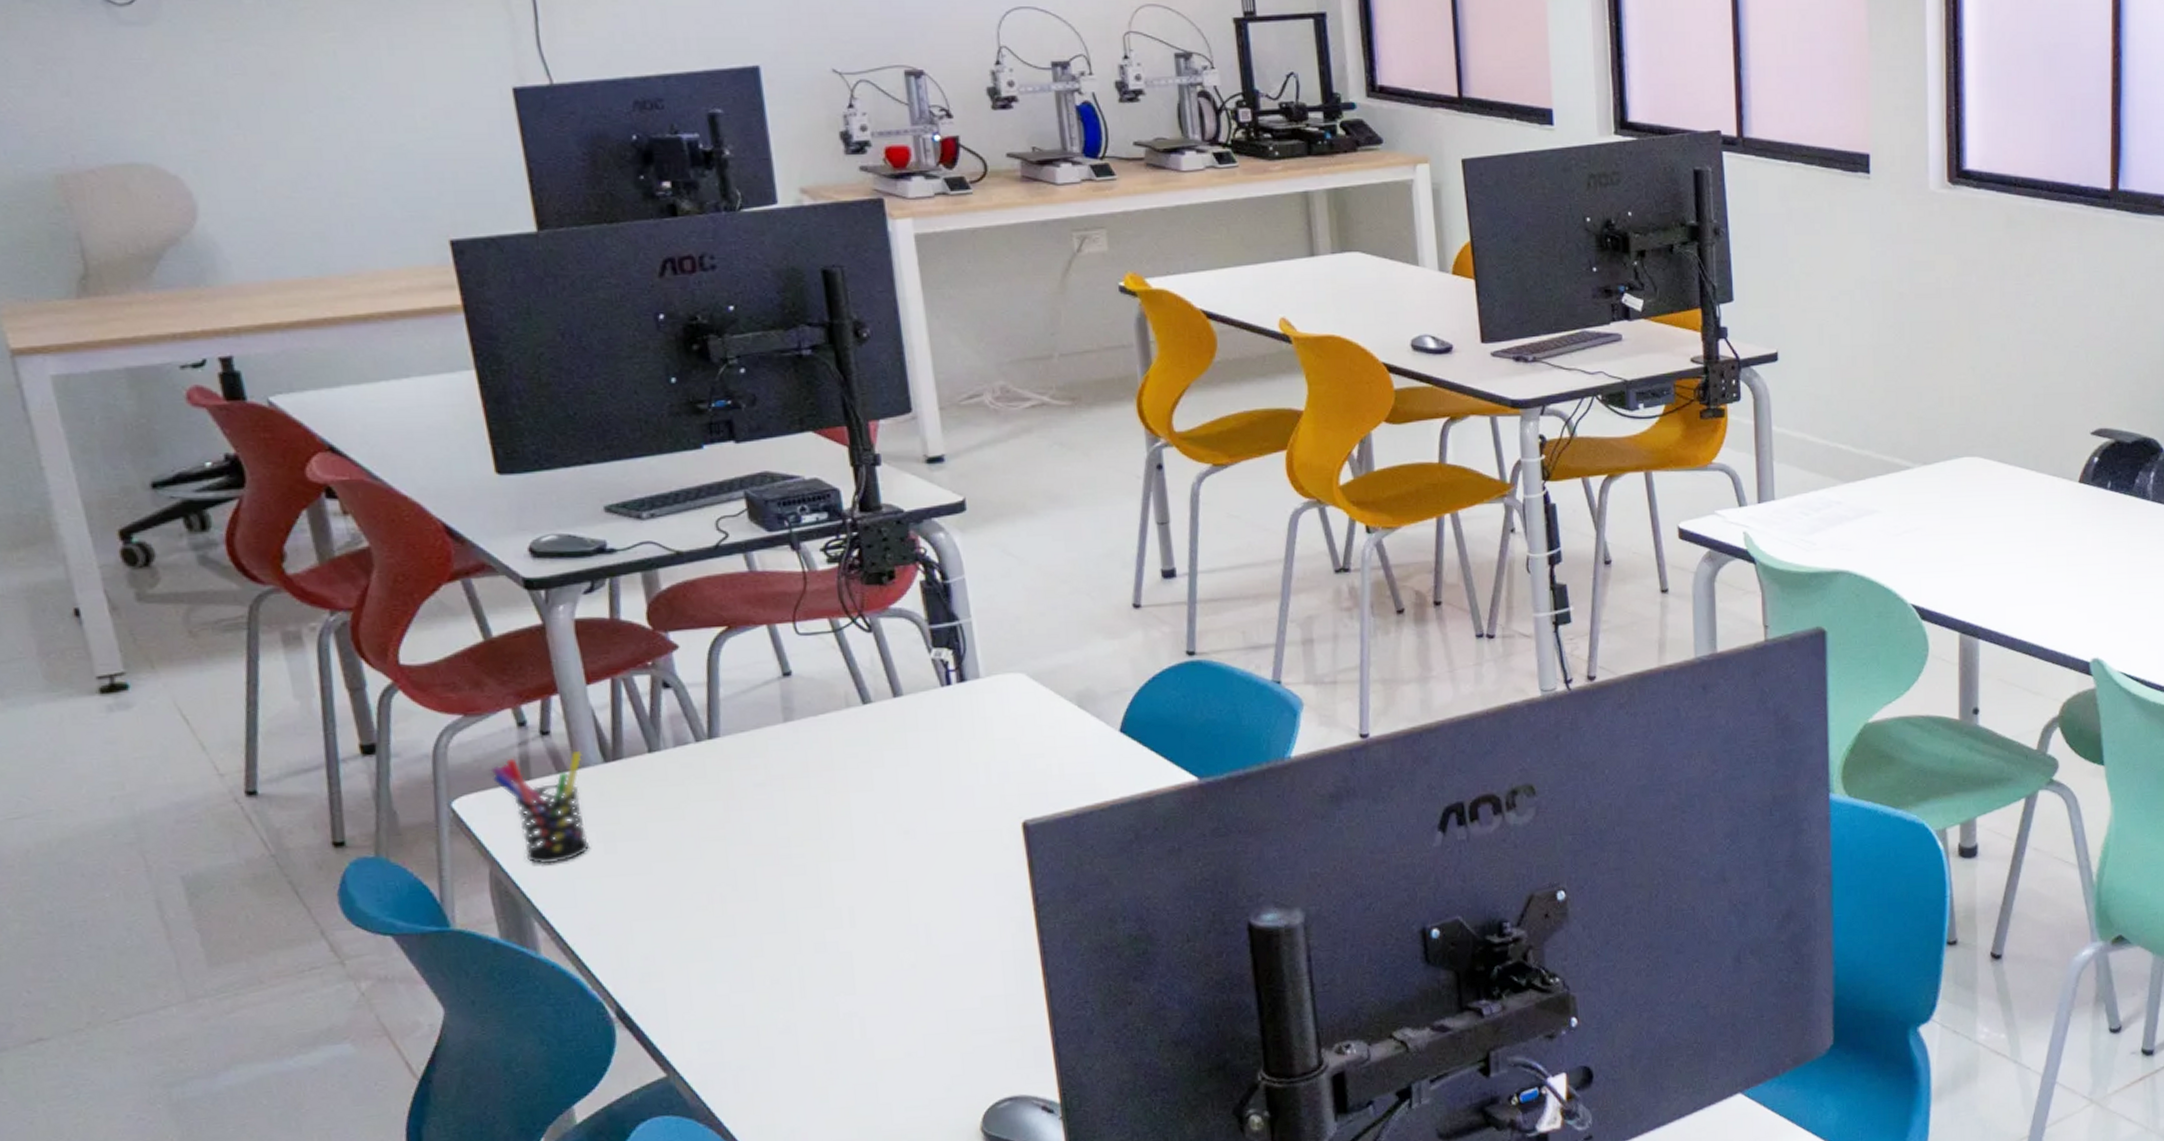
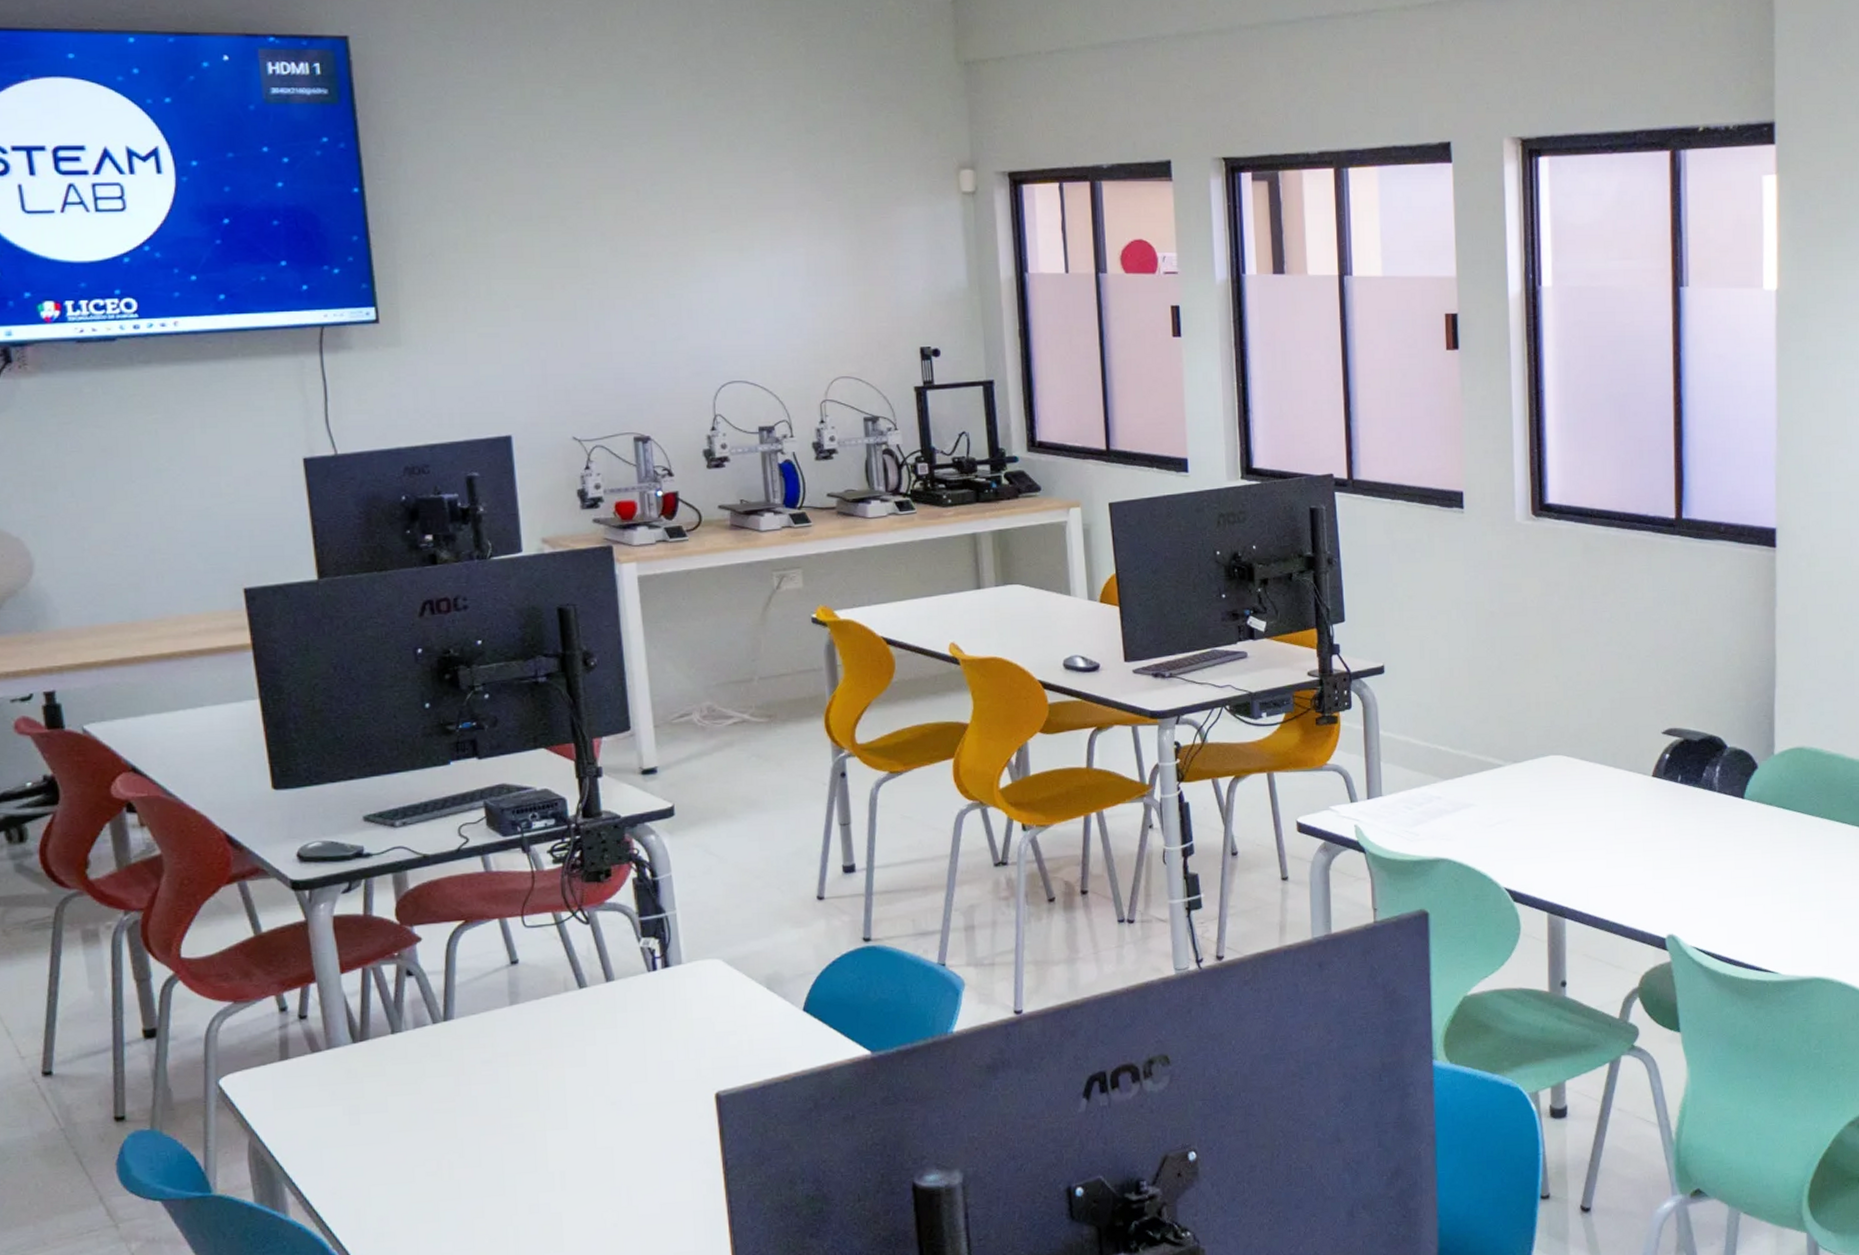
pen holder: present [490,750,589,864] -> none [254,1032,336,1135]

